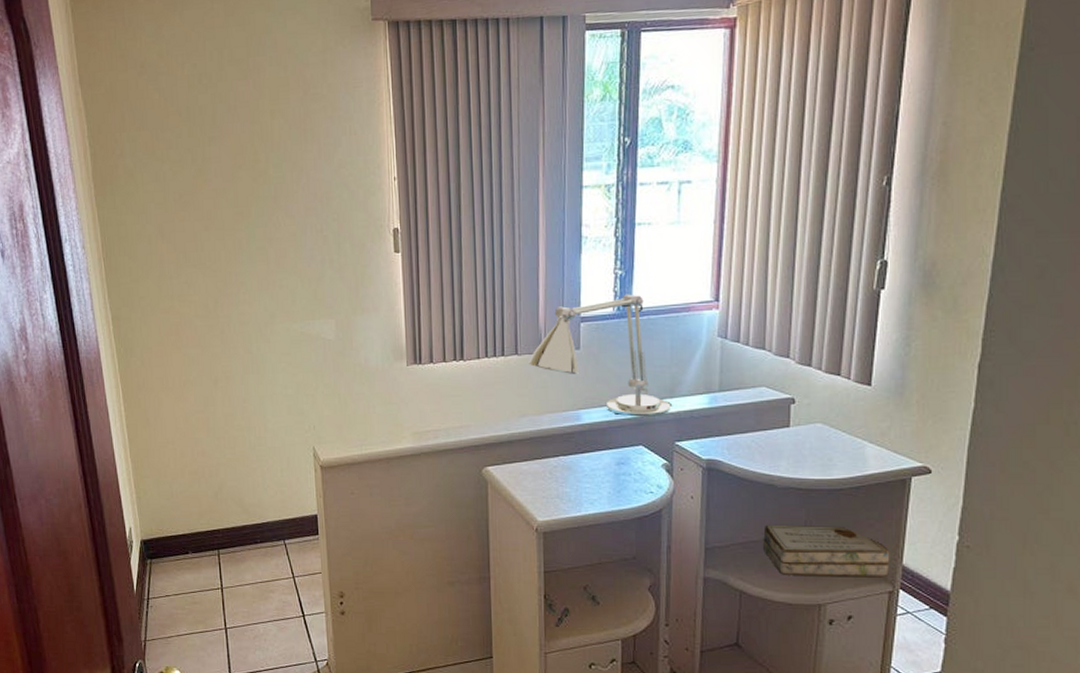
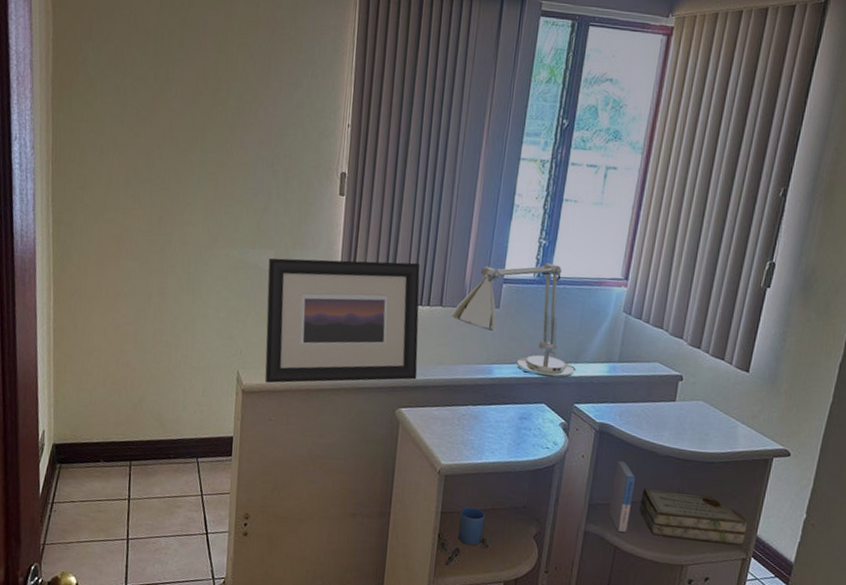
picture frame: none [330,312,500,456] -> present [264,258,420,384]
mug: none [565,563,593,605] -> present [458,506,486,546]
book: none [728,497,755,575] -> present [609,460,636,532]

